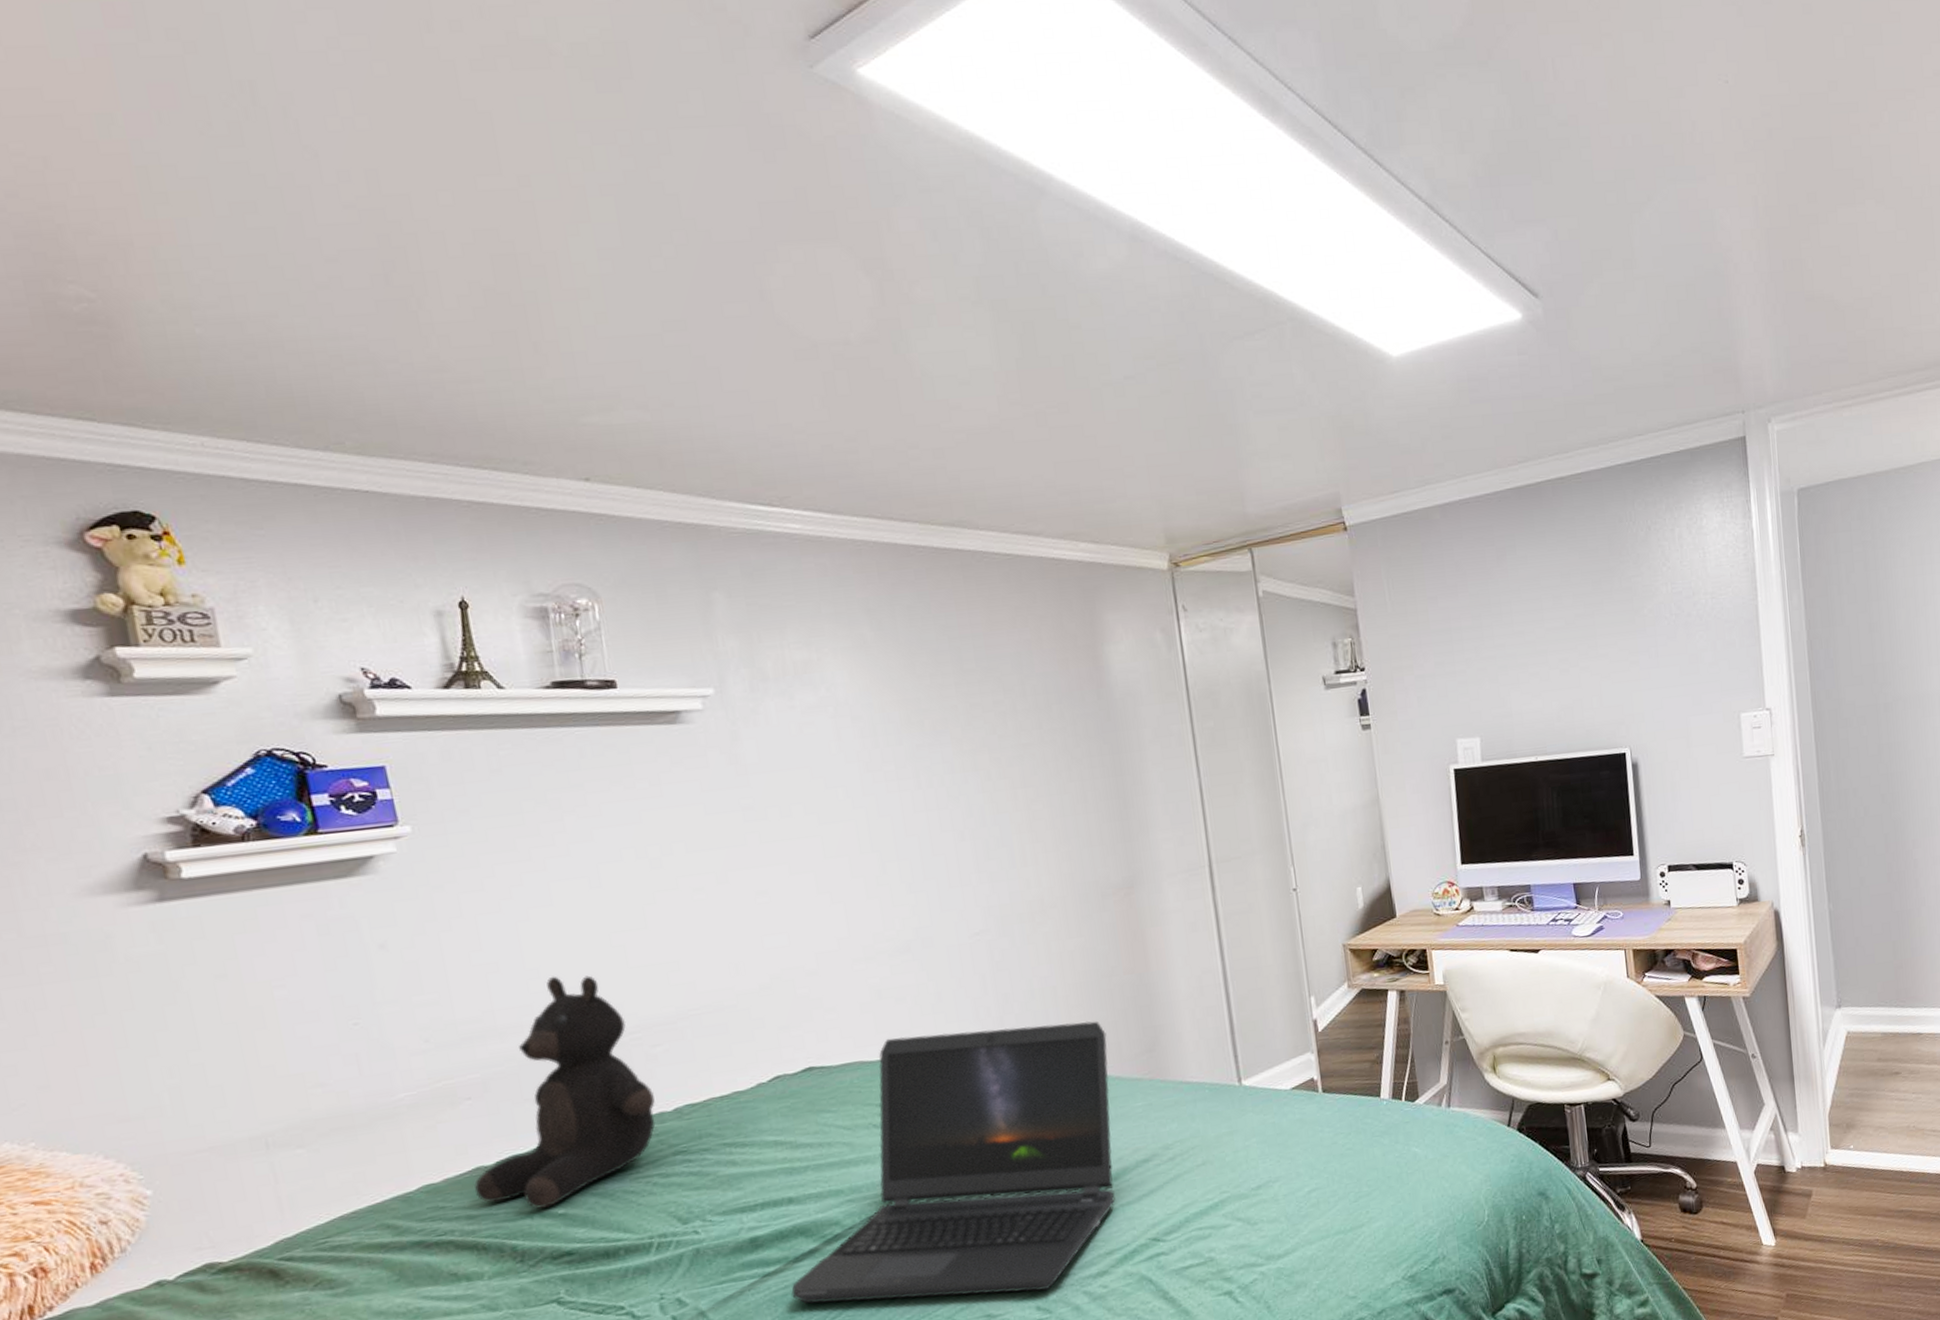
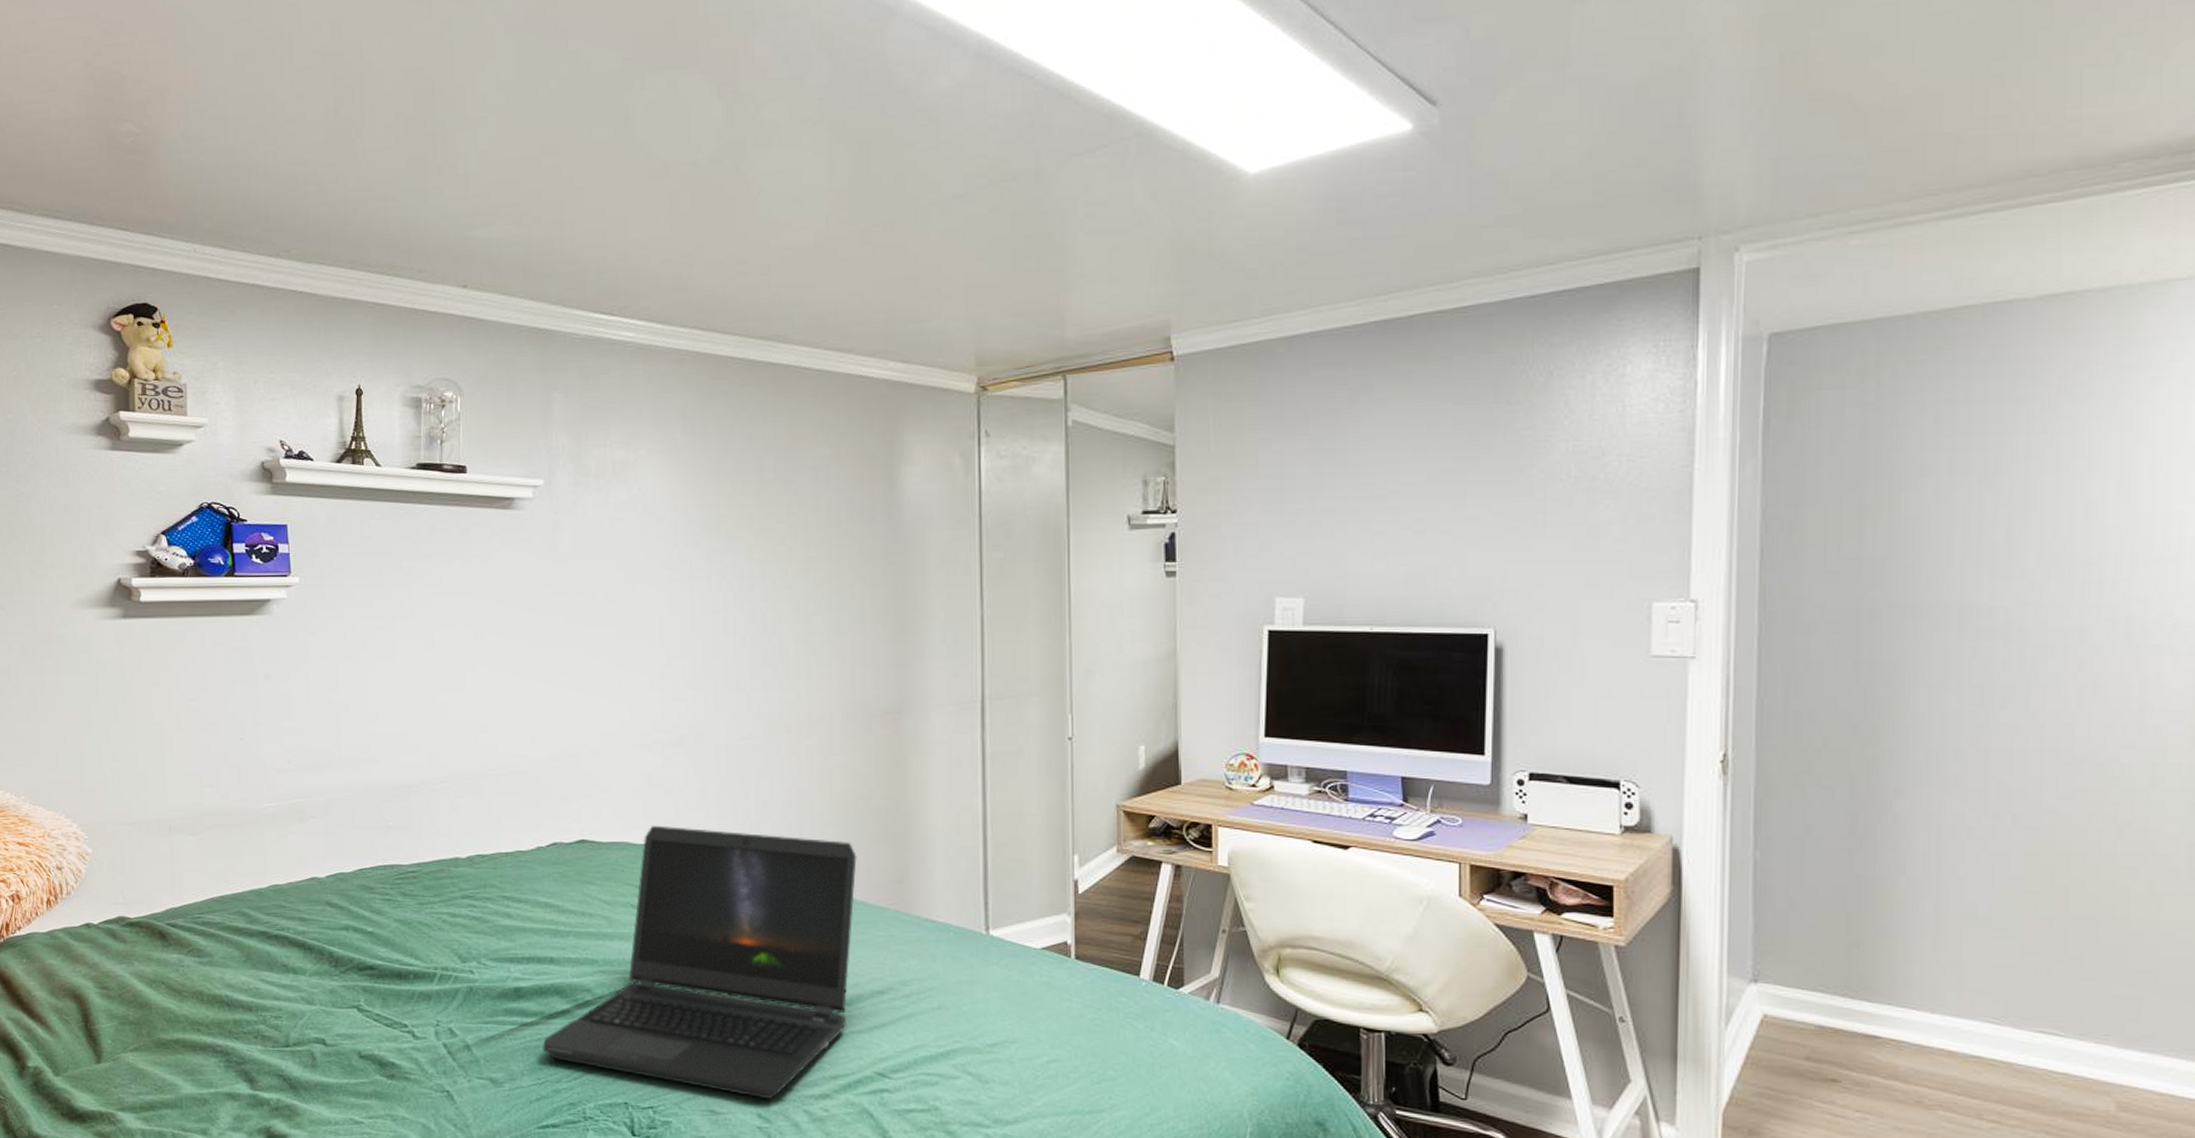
teddy bear: present [475,975,655,1209] -> none [309,722,453,924]

